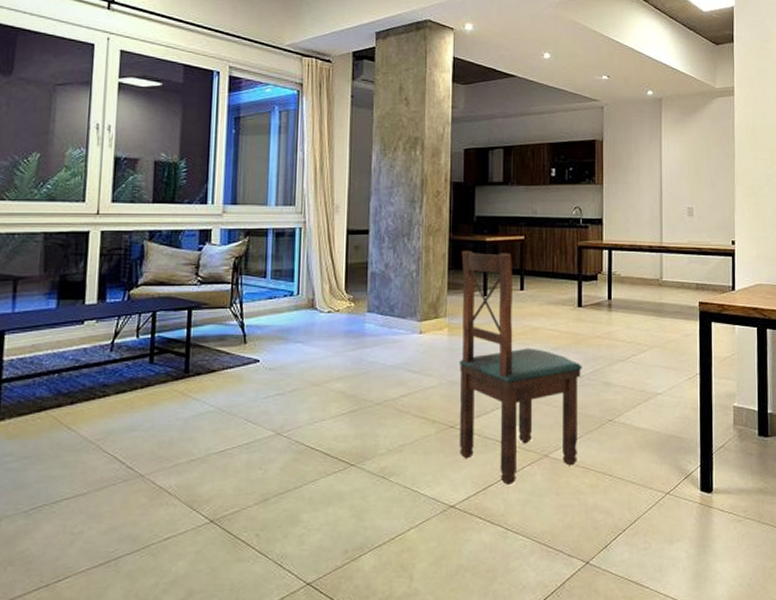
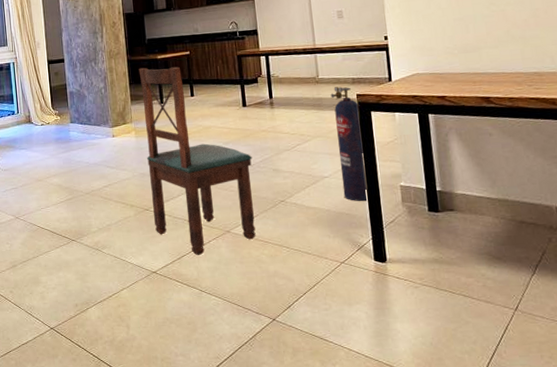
gas cylinder: none [673,292,701,423] -> present [330,86,369,201]

